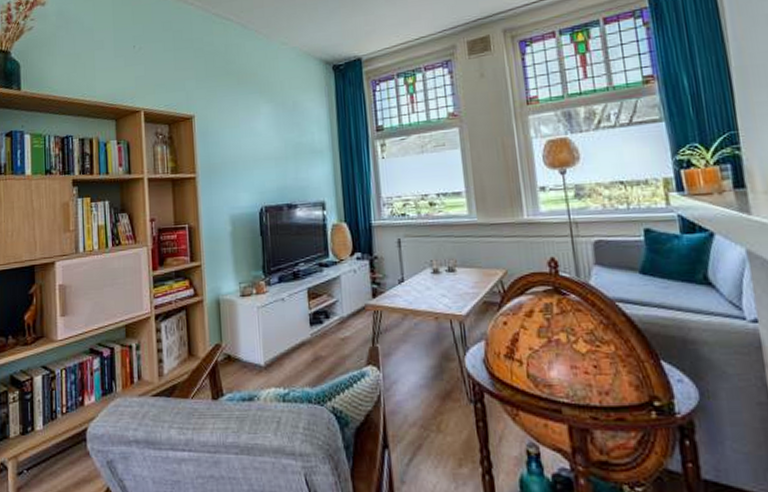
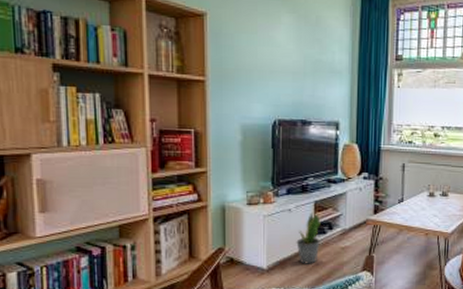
potted plant: none [292,301,318,359] -> present [296,212,321,264]

